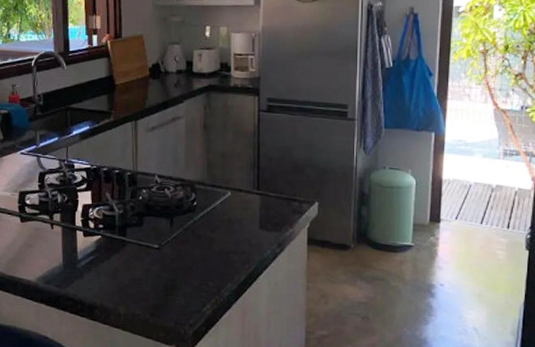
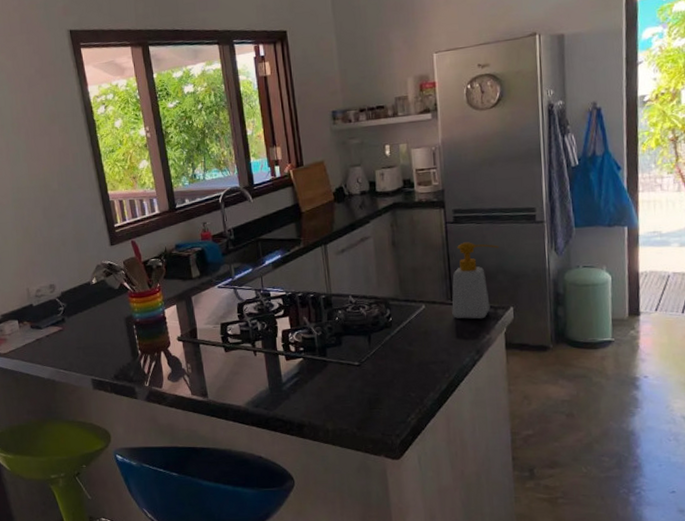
soap bottle: none [257,132,310,212] -> present [452,242,500,319]

